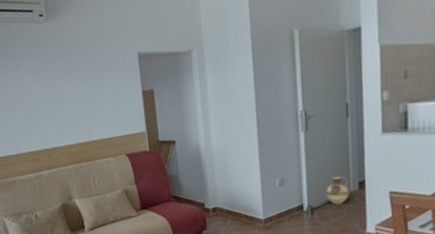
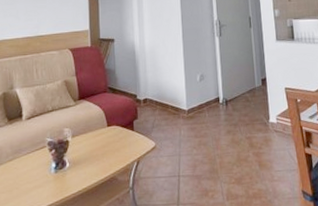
ceramic jug: present [324,176,350,206] -> none [235,74,255,99]

